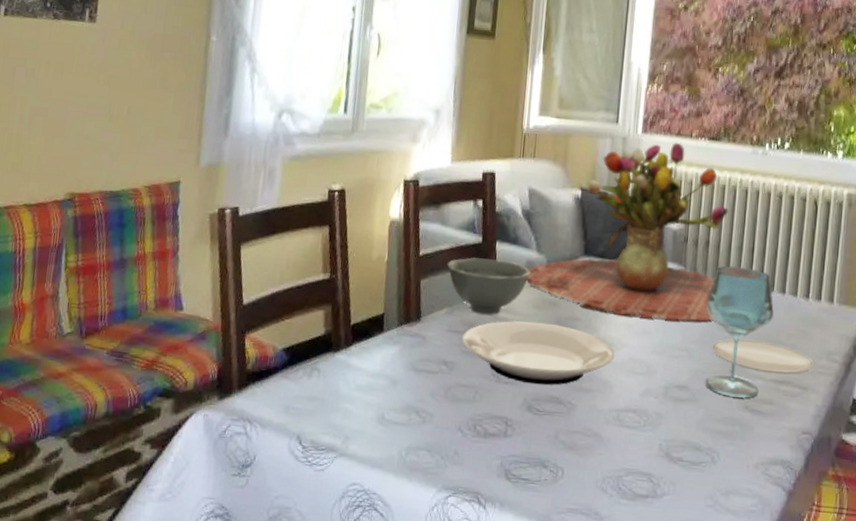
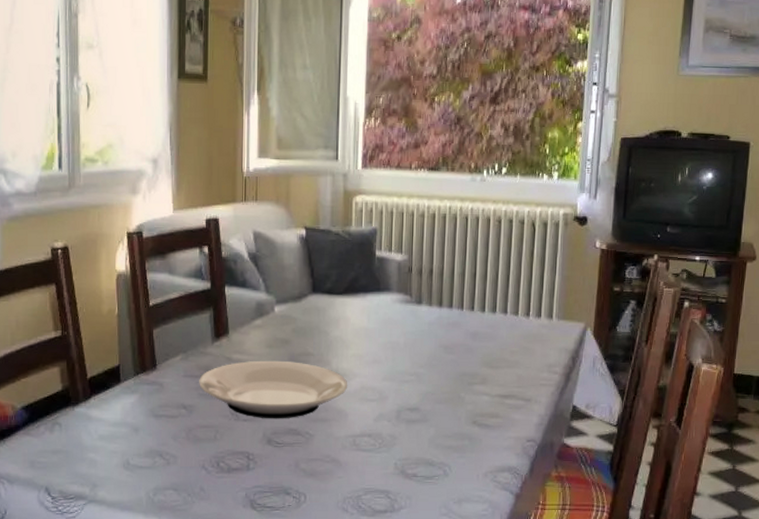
bowl: present [447,257,531,315] -> none [178,304,261,358]
flower arrangement: present [527,142,728,321] -> none [258,175,450,349]
wine glass: present [705,265,774,398] -> none [432,291,497,414]
plate: present [711,338,814,375] -> none [439,359,536,389]

